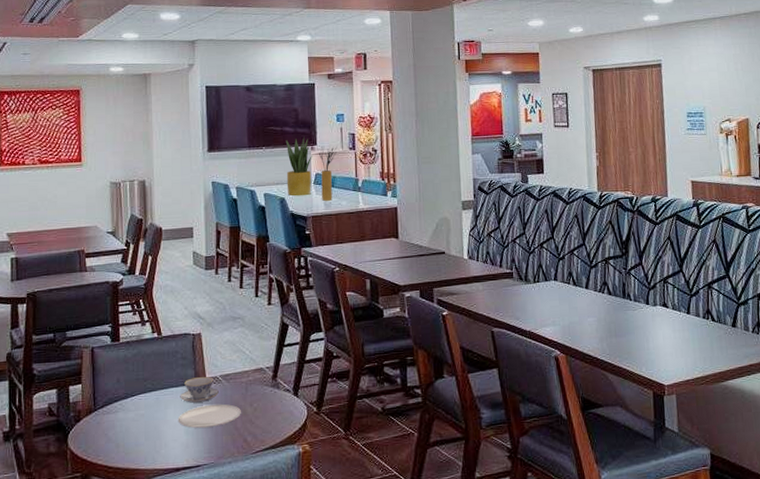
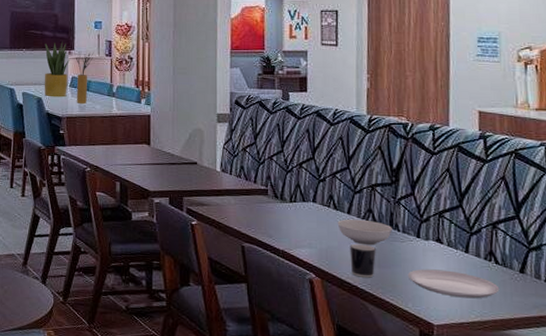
bowl: none [577,292,625,317] -> present [337,219,392,246]
mug: none [589,316,613,349] -> present [349,243,376,278]
plate: none [640,332,717,357] -> present [407,269,500,299]

